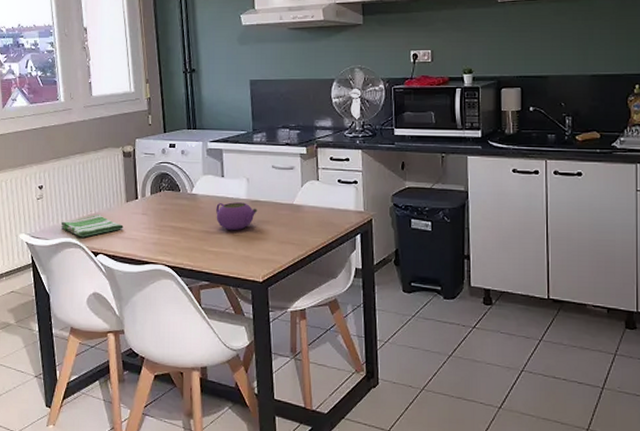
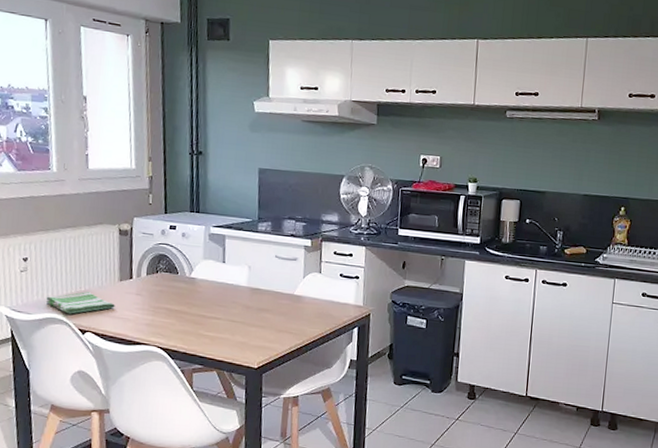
teapot: present [216,202,258,231] -> none [214,288,258,317]

